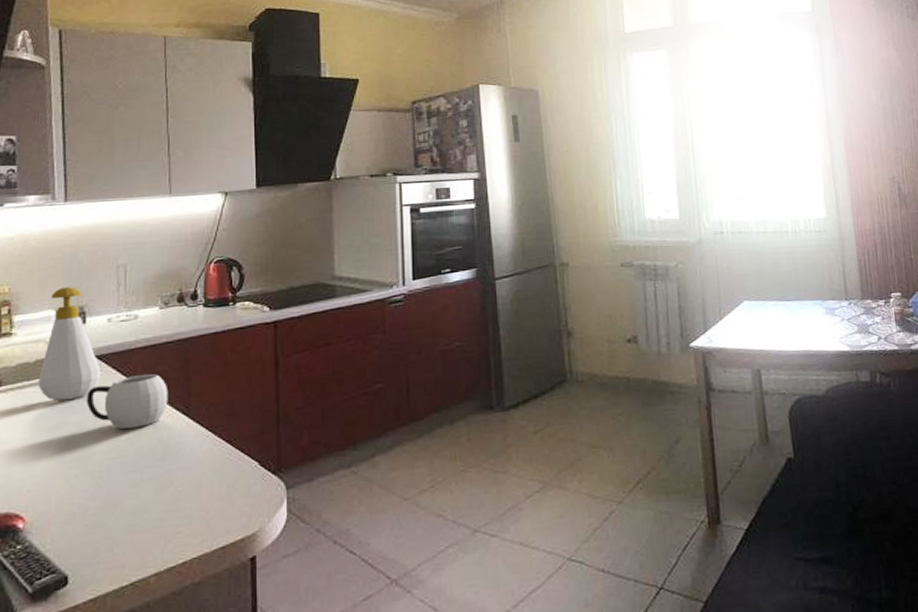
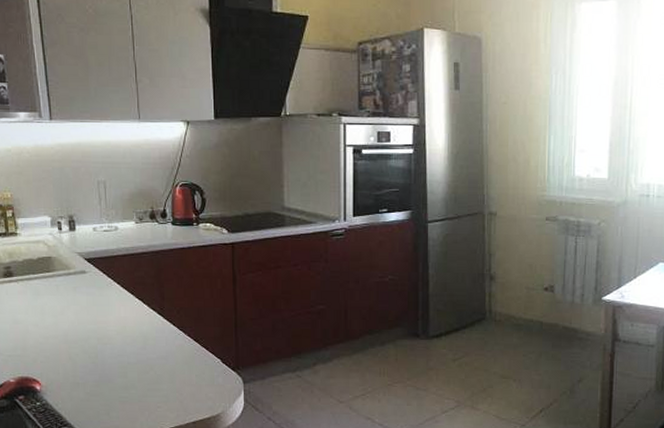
soap bottle: present [38,287,101,402] -> none [41,197,90,294]
mug: present [86,374,169,429] -> none [80,278,146,321]

